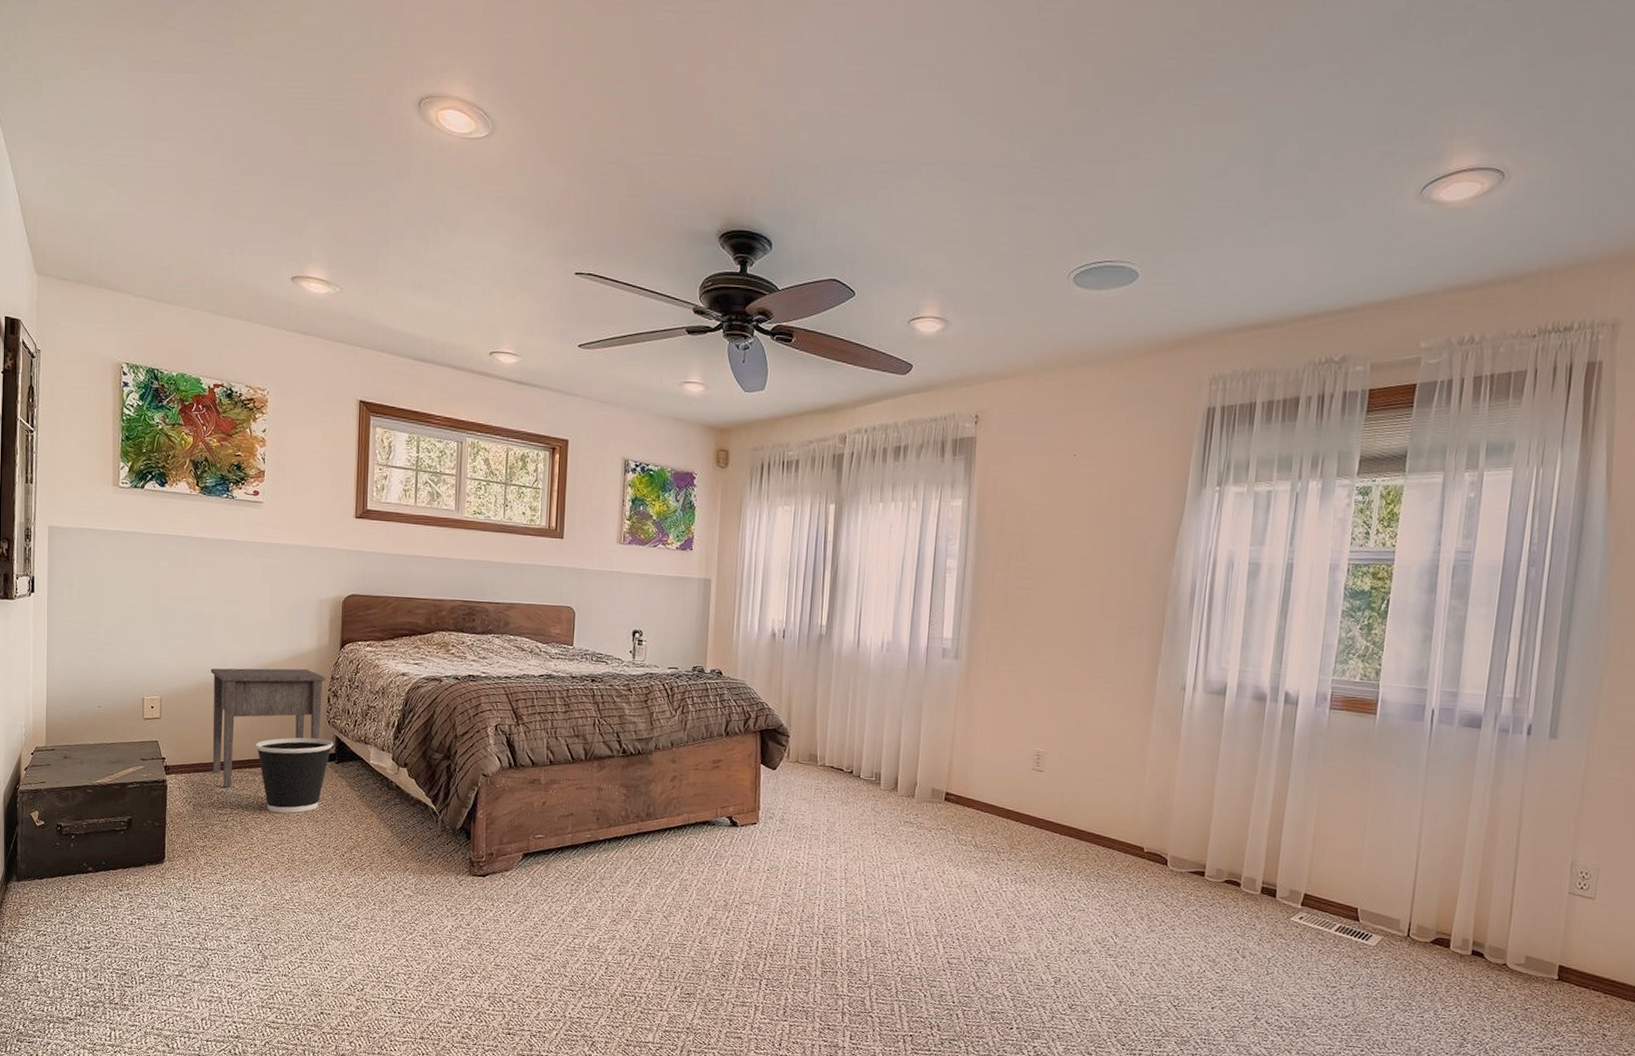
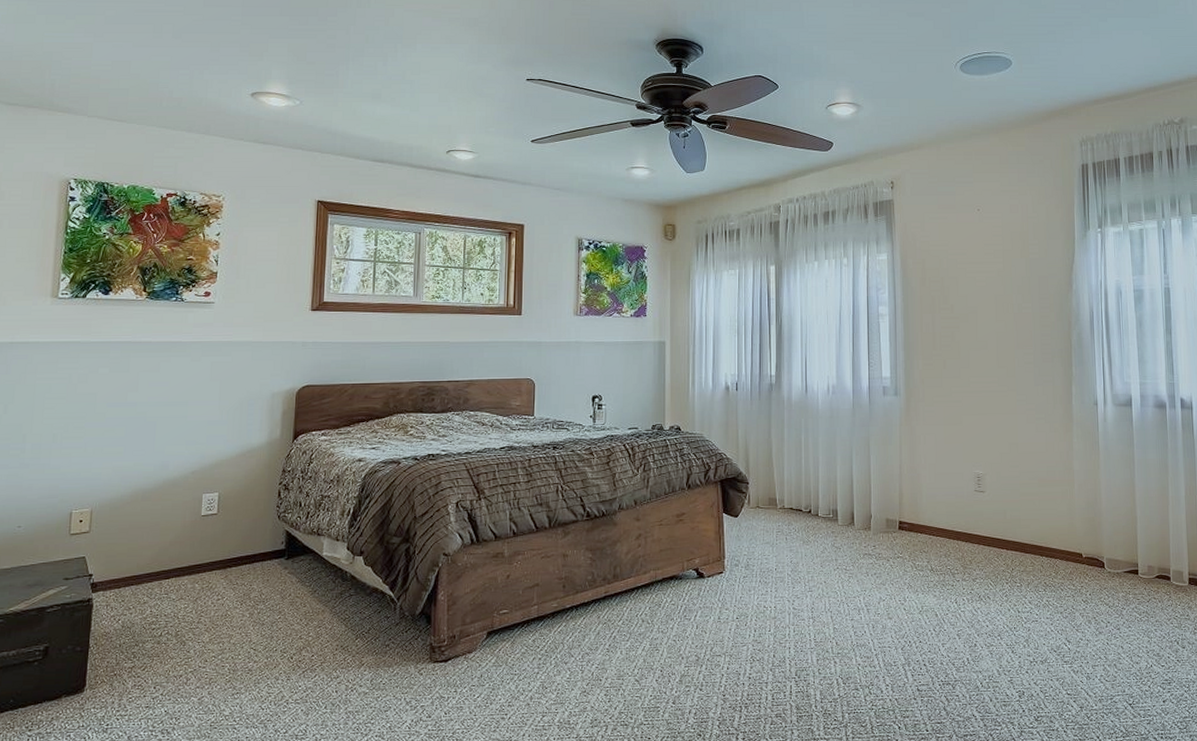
nightstand: present [210,668,326,788] -> none [147,464,277,599]
wastebasket: present [255,737,334,814] -> none [196,535,283,620]

